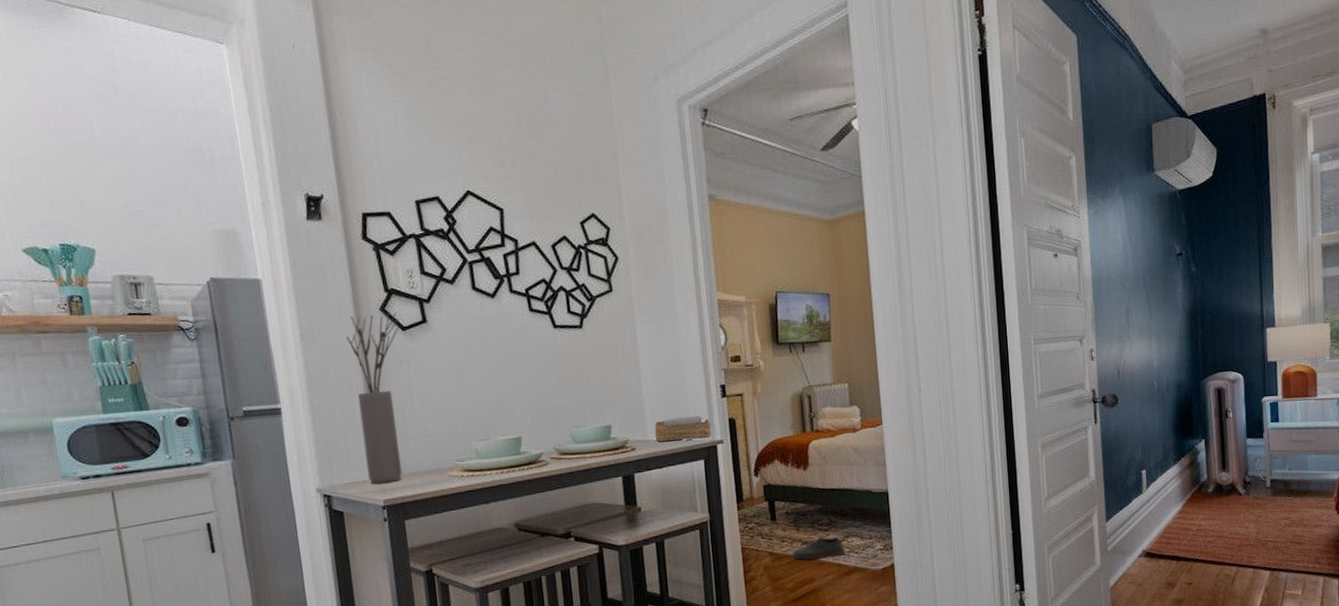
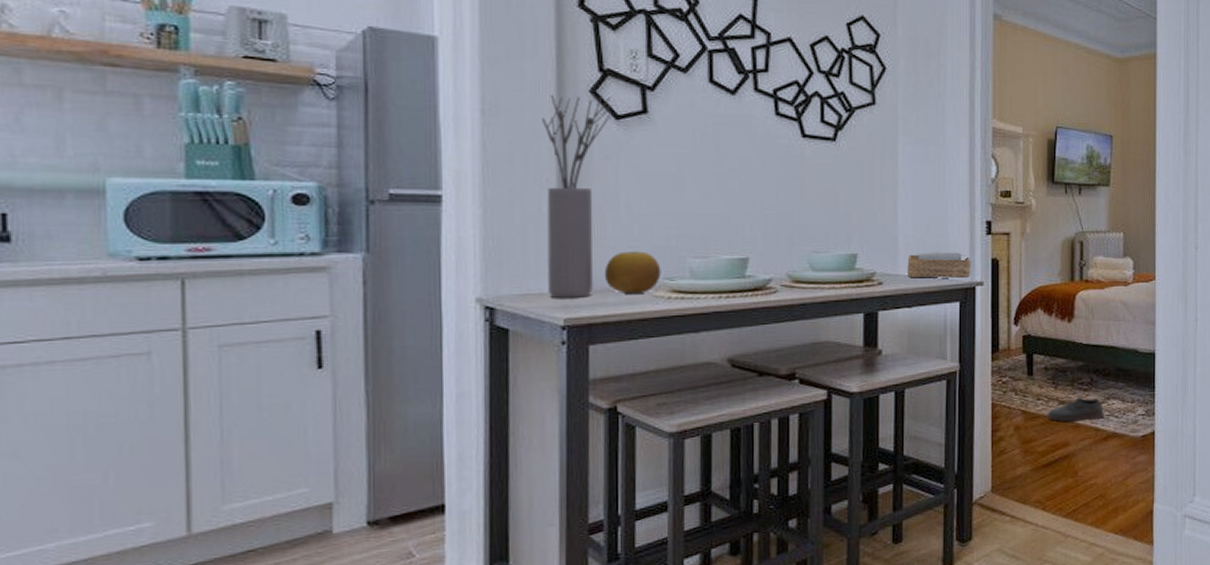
fruit: none [409,439,454,476] -> present [604,251,661,294]

